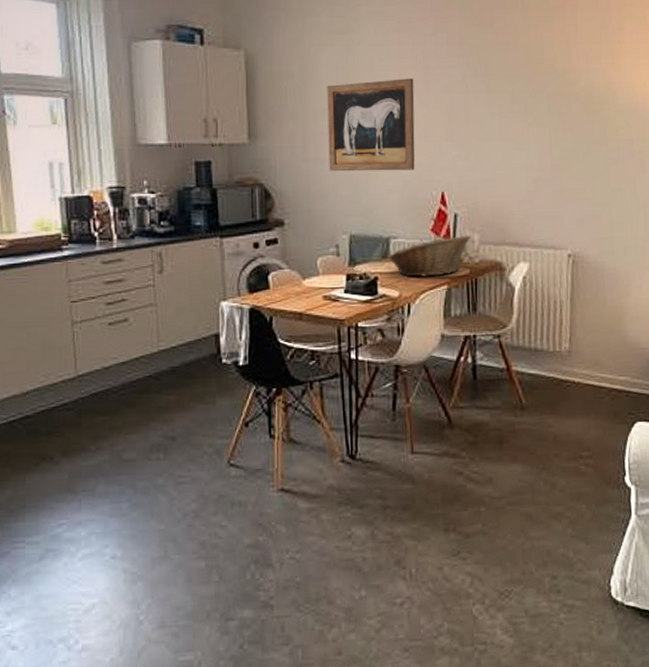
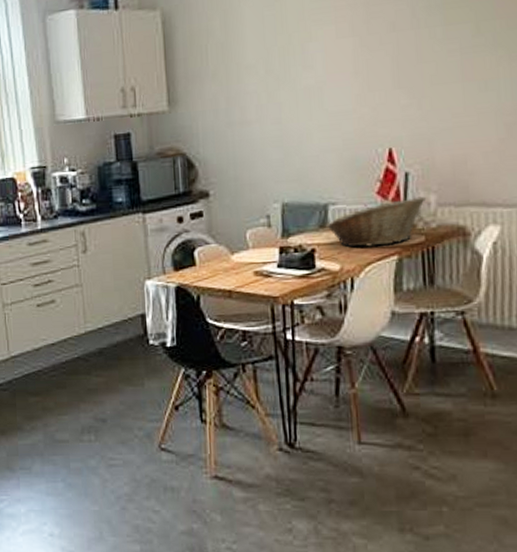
wall art: present [327,78,415,172] -> none [251,19,356,134]

